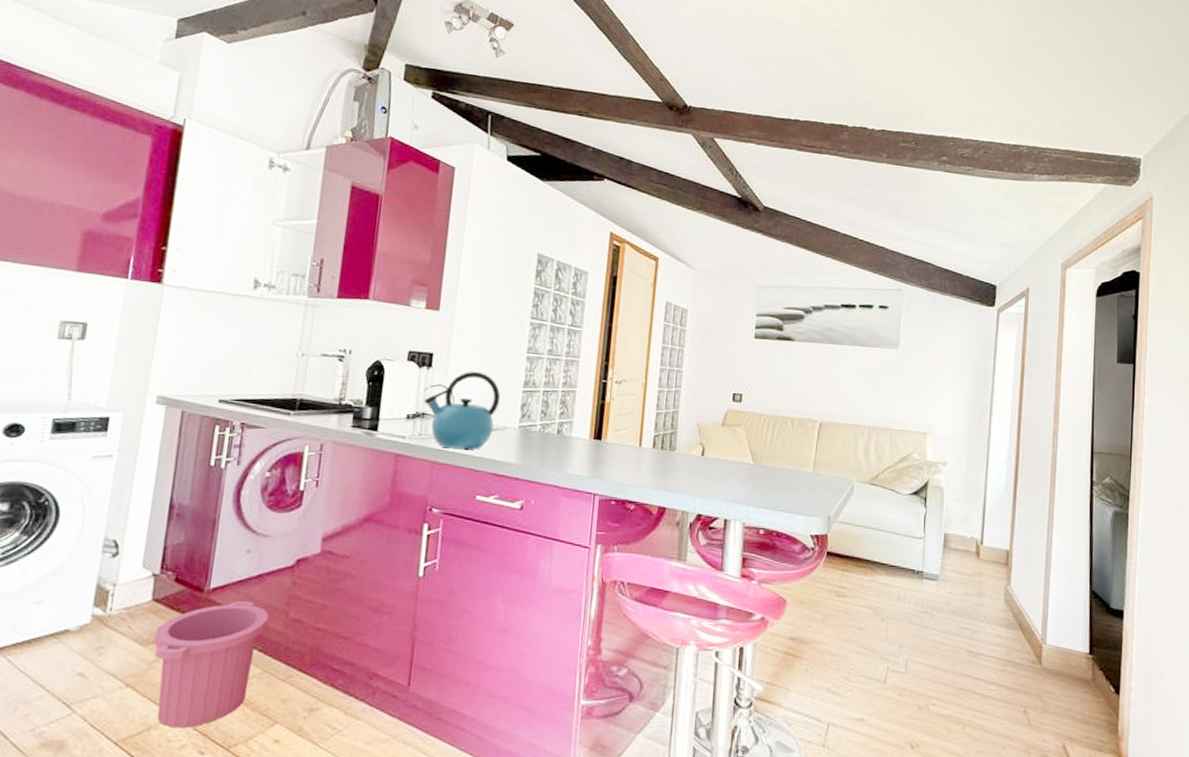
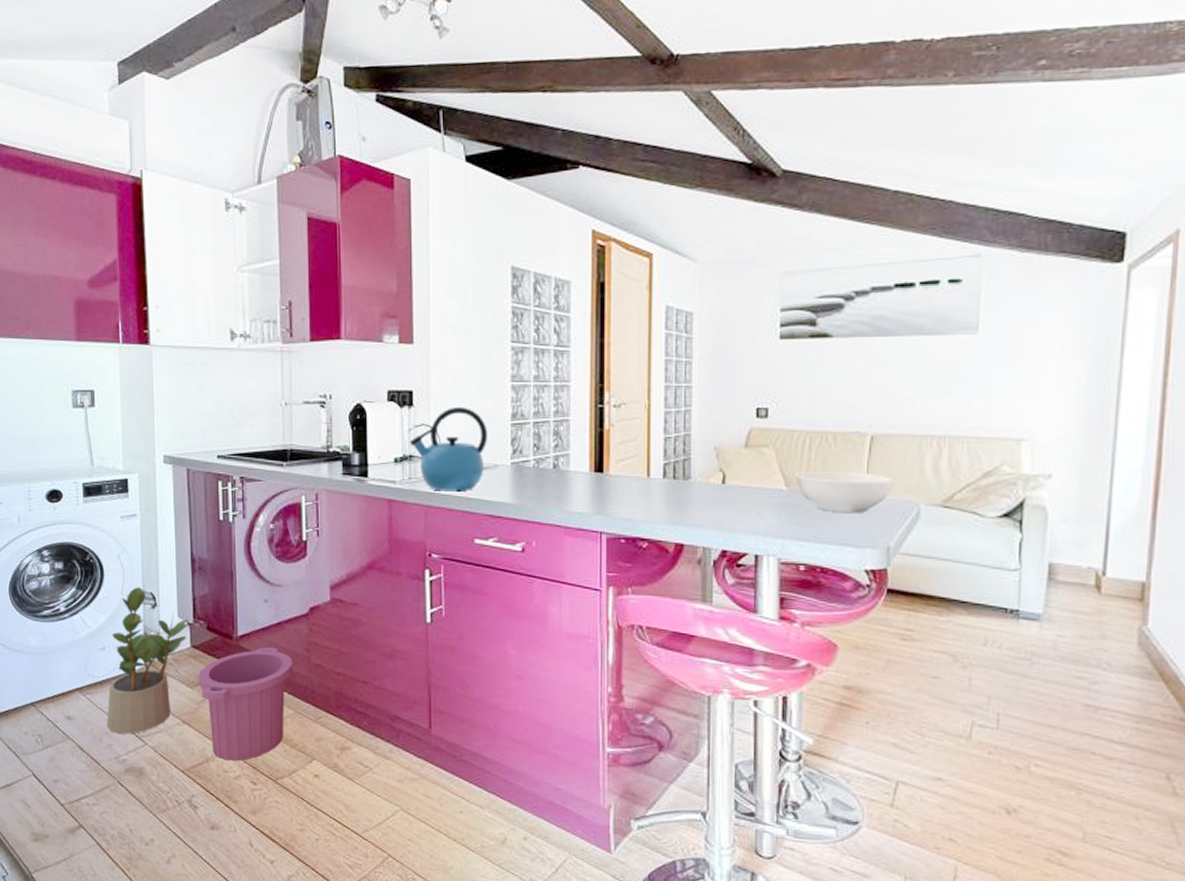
potted plant: none [26,533,155,701] -> present [106,587,189,734]
bowl: none [760,448,834,487] -> present [795,470,892,514]

